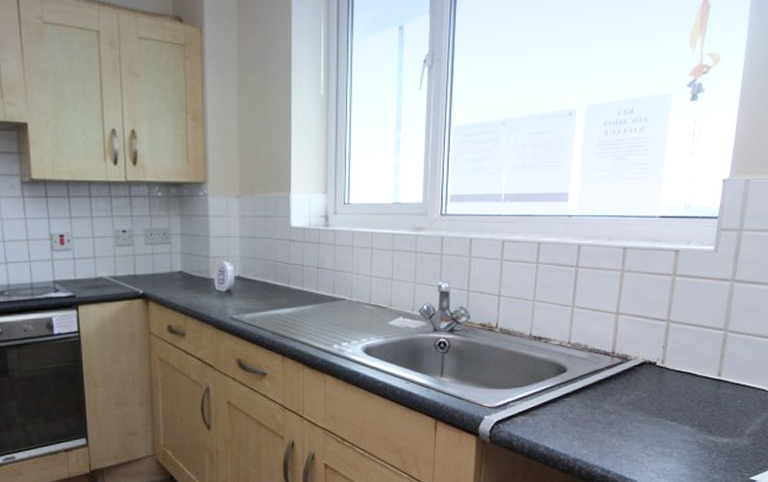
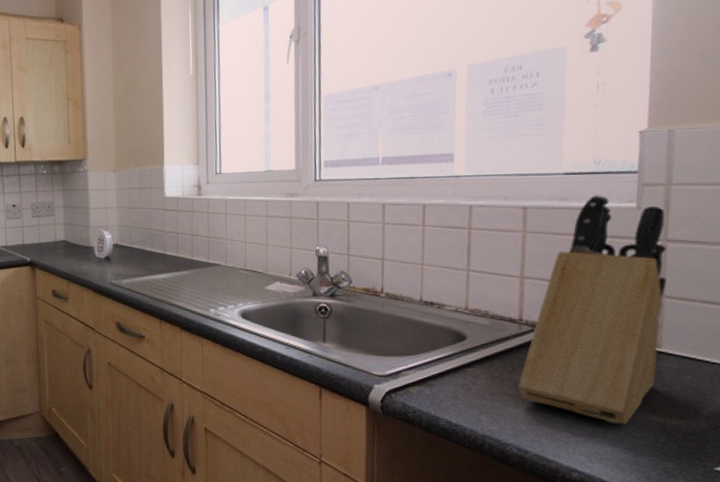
knife block: none [606,238,736,444] -> present [517,195,667,425]

